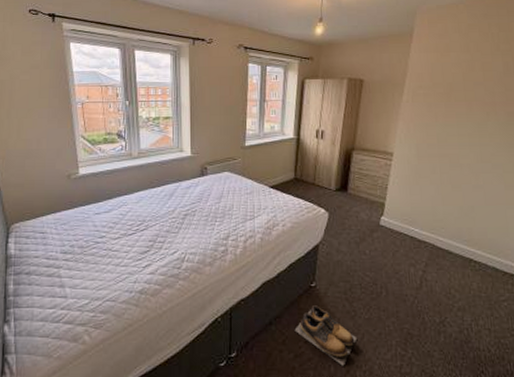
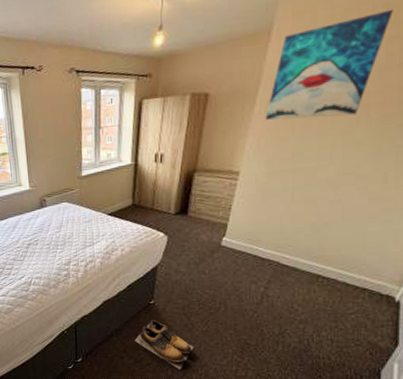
wall art: none [412,29,504,111] -> present [265,8,393,120]

